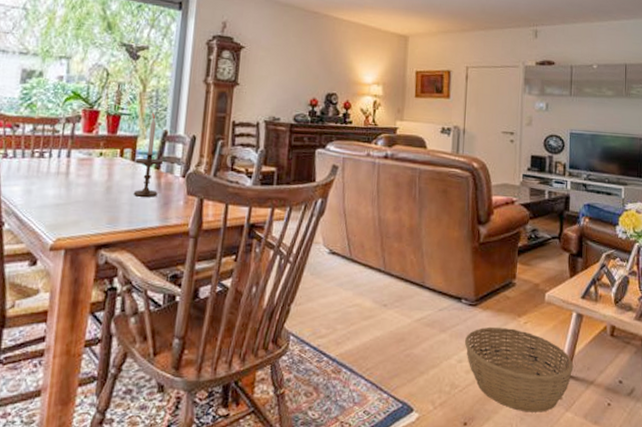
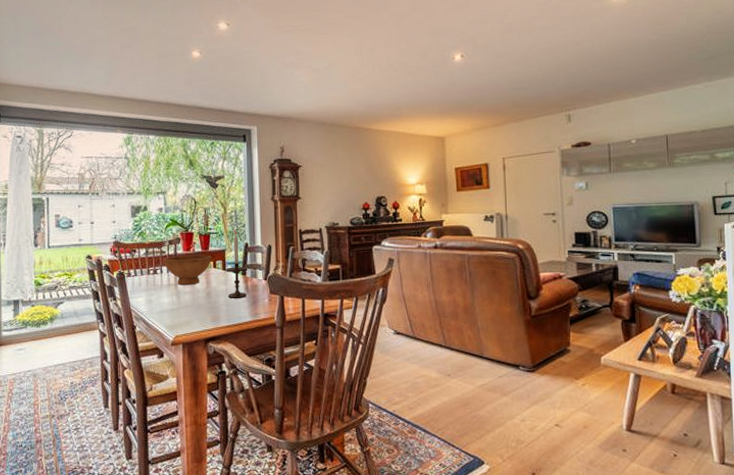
bowl: none [55,137,120,176] -> present [164,255,212,286]
basket: present [464,326,574,412] -> none [525,389,636,463]

